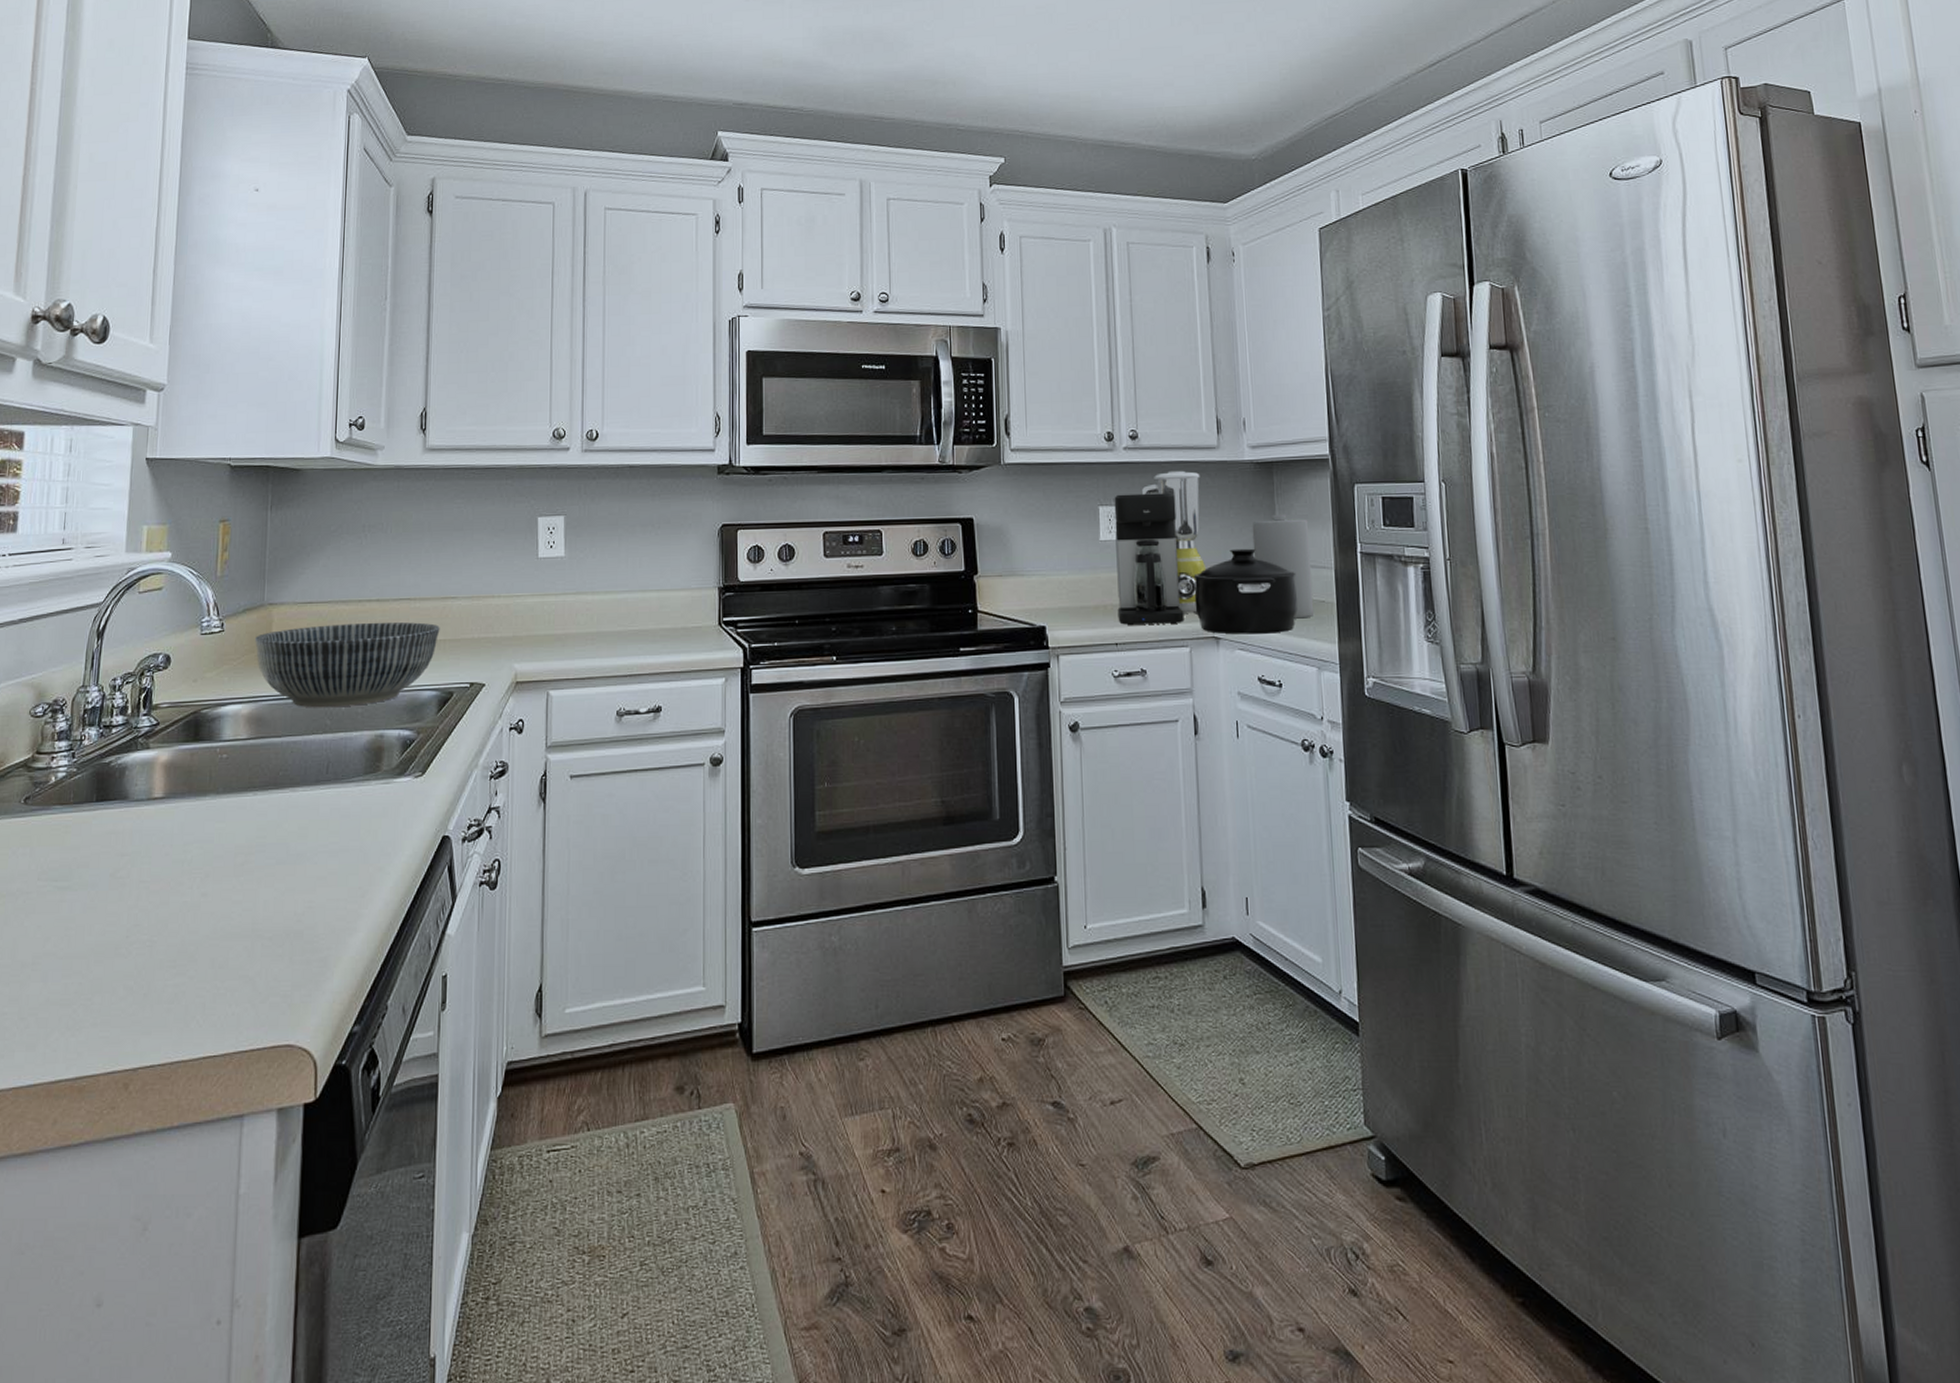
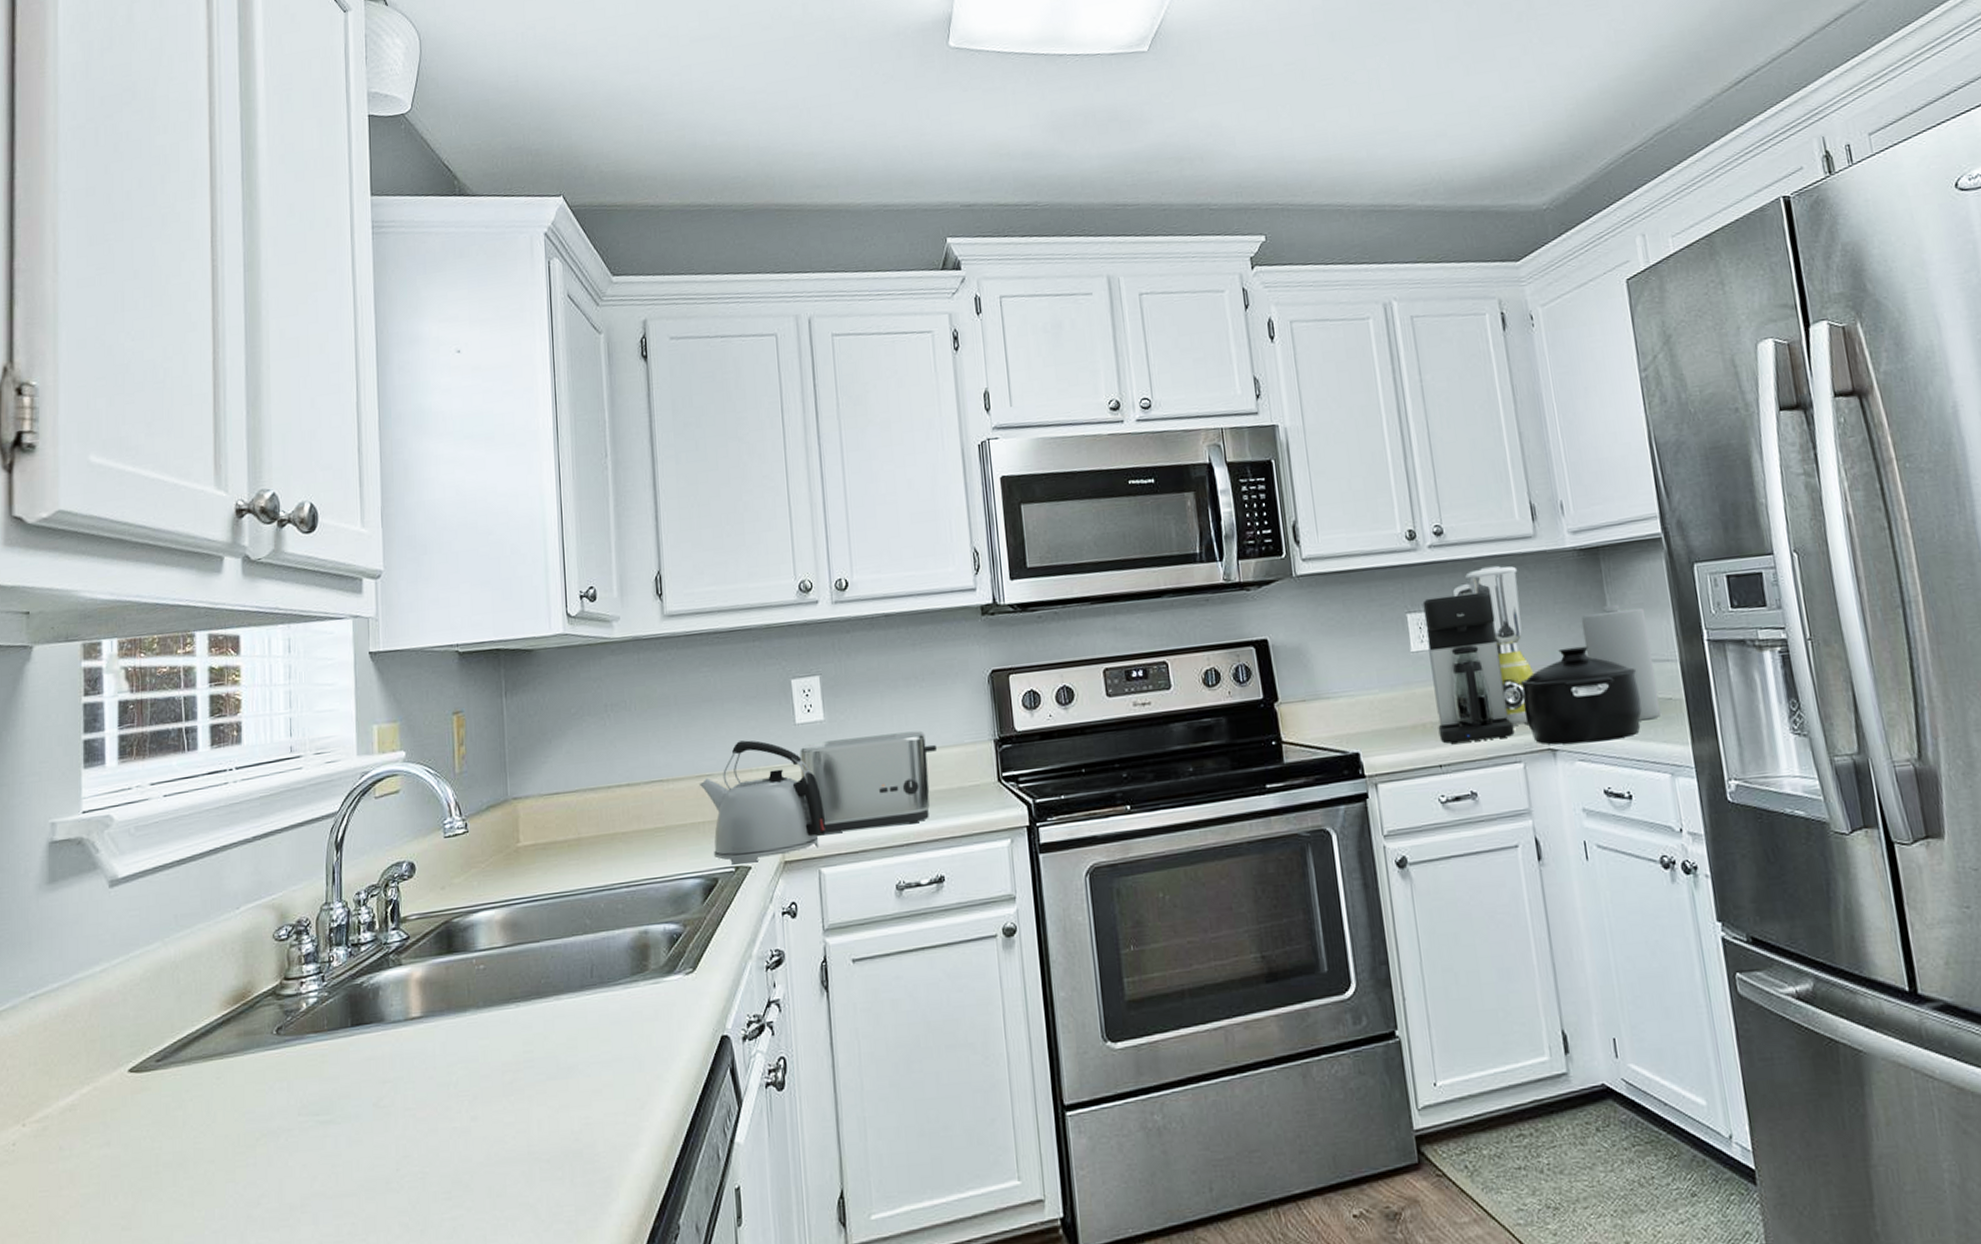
bowl: present [254,622,440,708] -> none [501,805,698,908]
kettle: none [444,569,557,681] -> present [700,740,826,865]
toaster: none [538,573,666,661] -> present [800,730,938,836]

